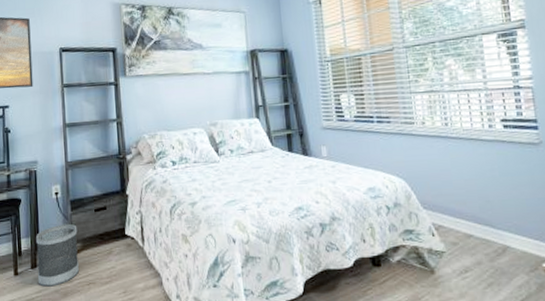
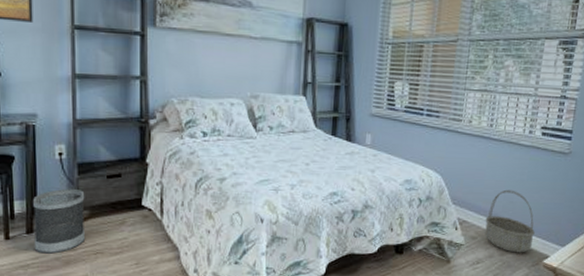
basket: none [463,188,524,258] -> present [485,189,535,253]

